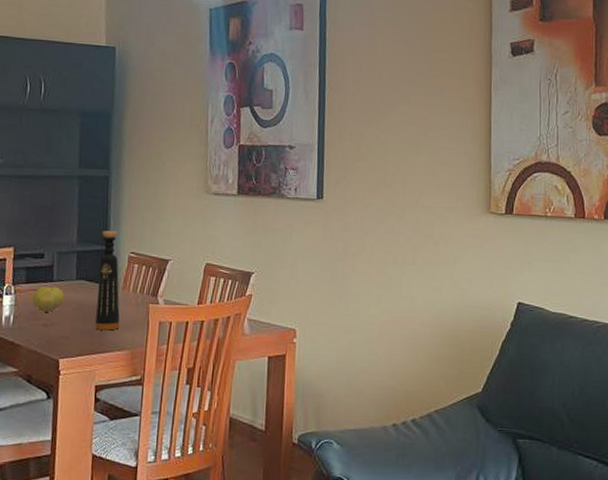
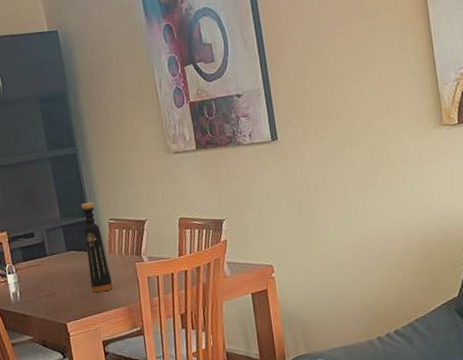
fruit: present [33,286,66,312] -> none [32,260,61,284]

